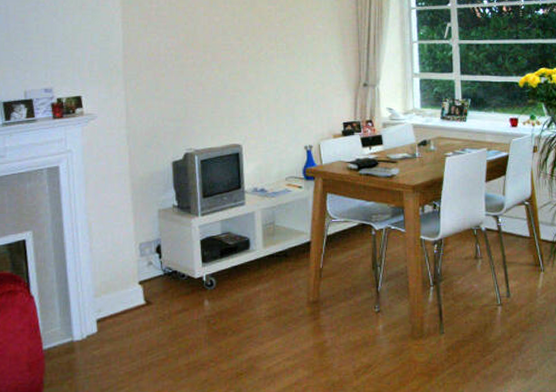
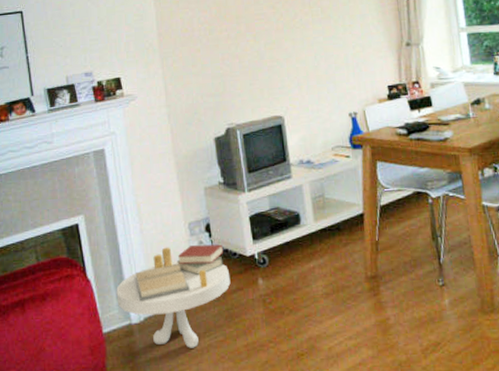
side table: none [60,265,177,366] -> present [116,244,231,348]

